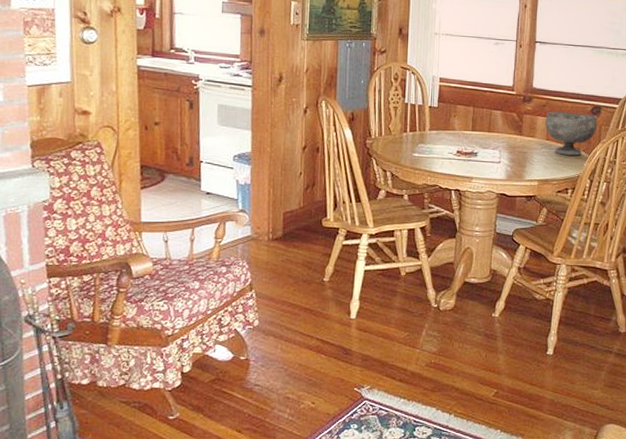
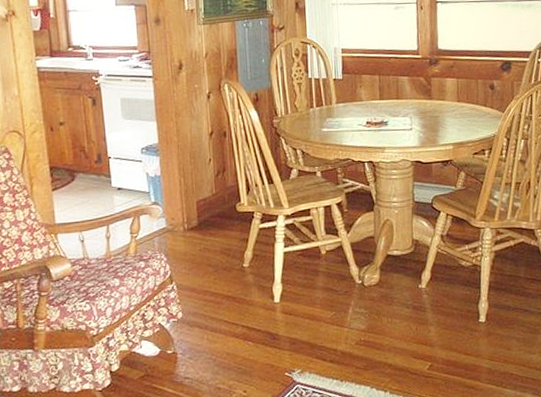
decorative bowl: present [545,111,598,156] -> none [454,70,509,116]

